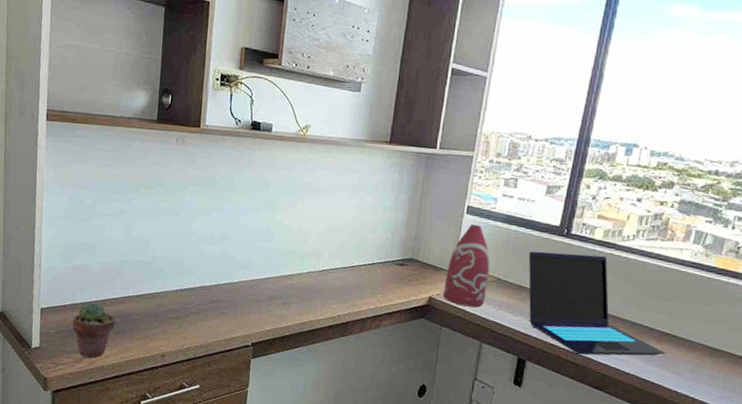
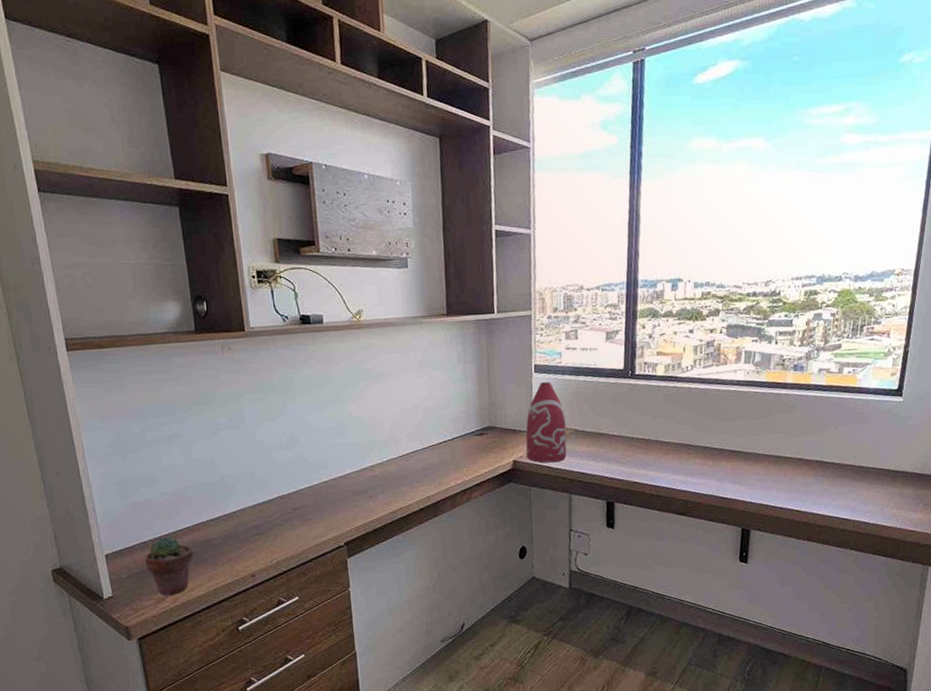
laptop: present [528,251,665,356] -> none [600,389,736,487]

